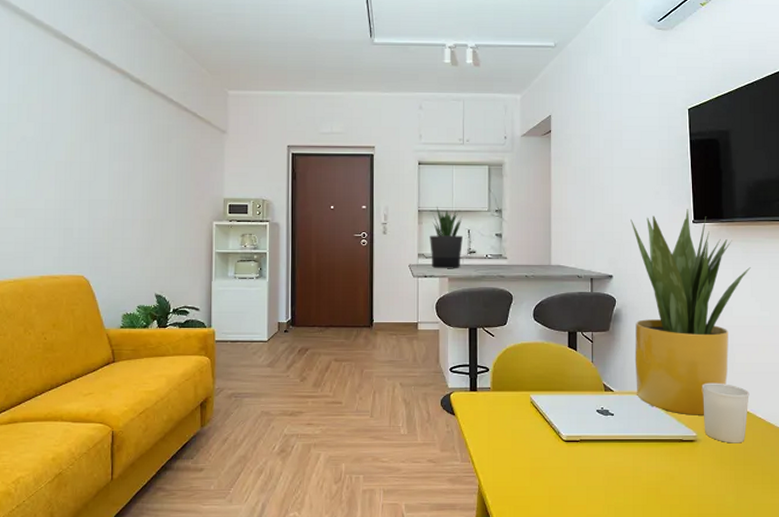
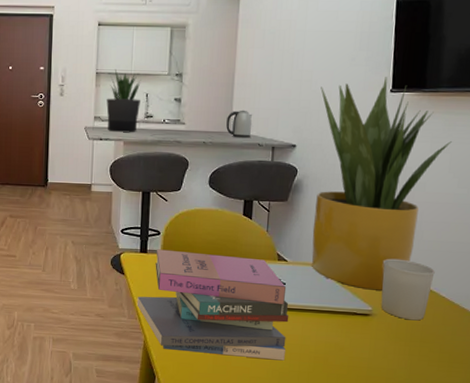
books: none [469,386,620,495] -> present [136,249,289,361]
kettle: none [546,243,571,270] -> present [226,110,253,138]

